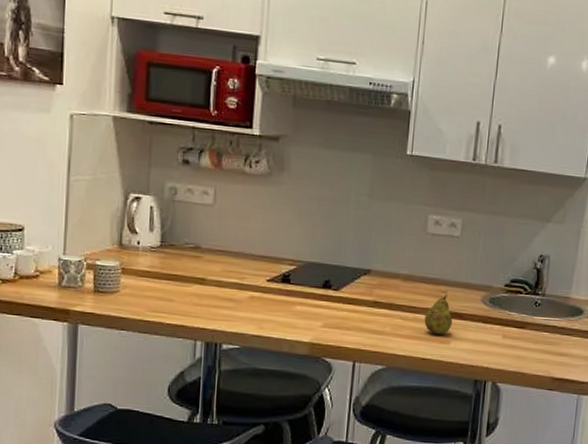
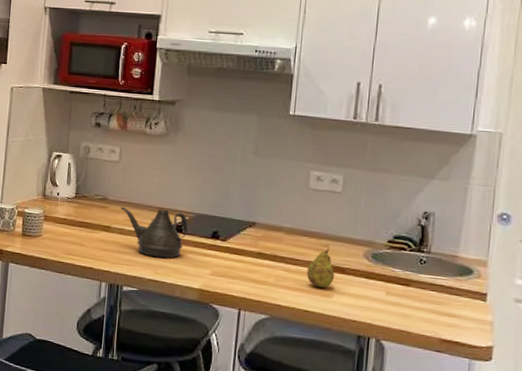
teapot: none [216,256,297,312] -> present [120,207,189,259]

